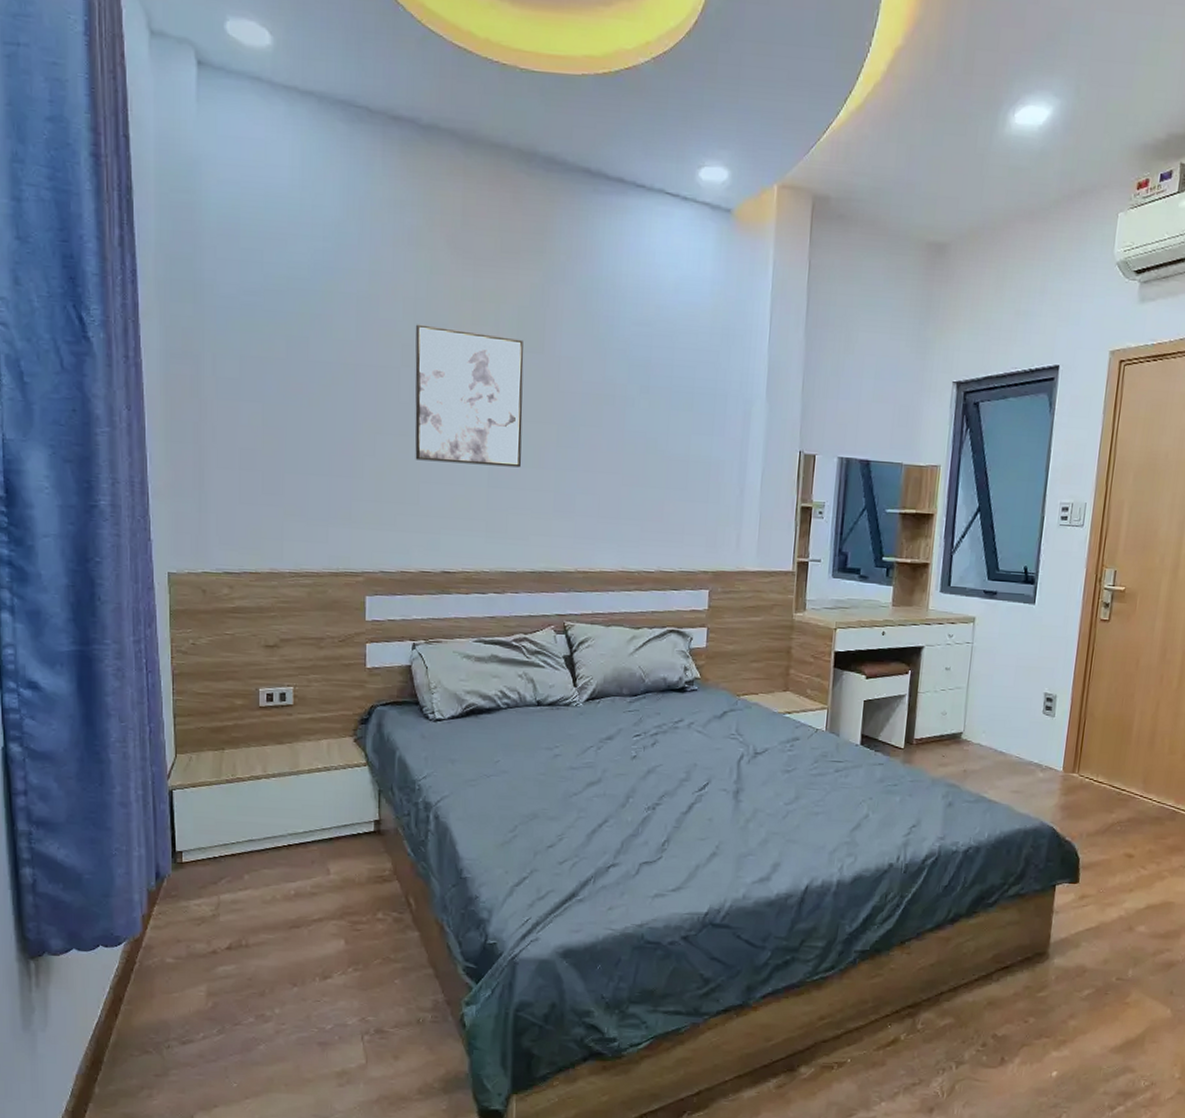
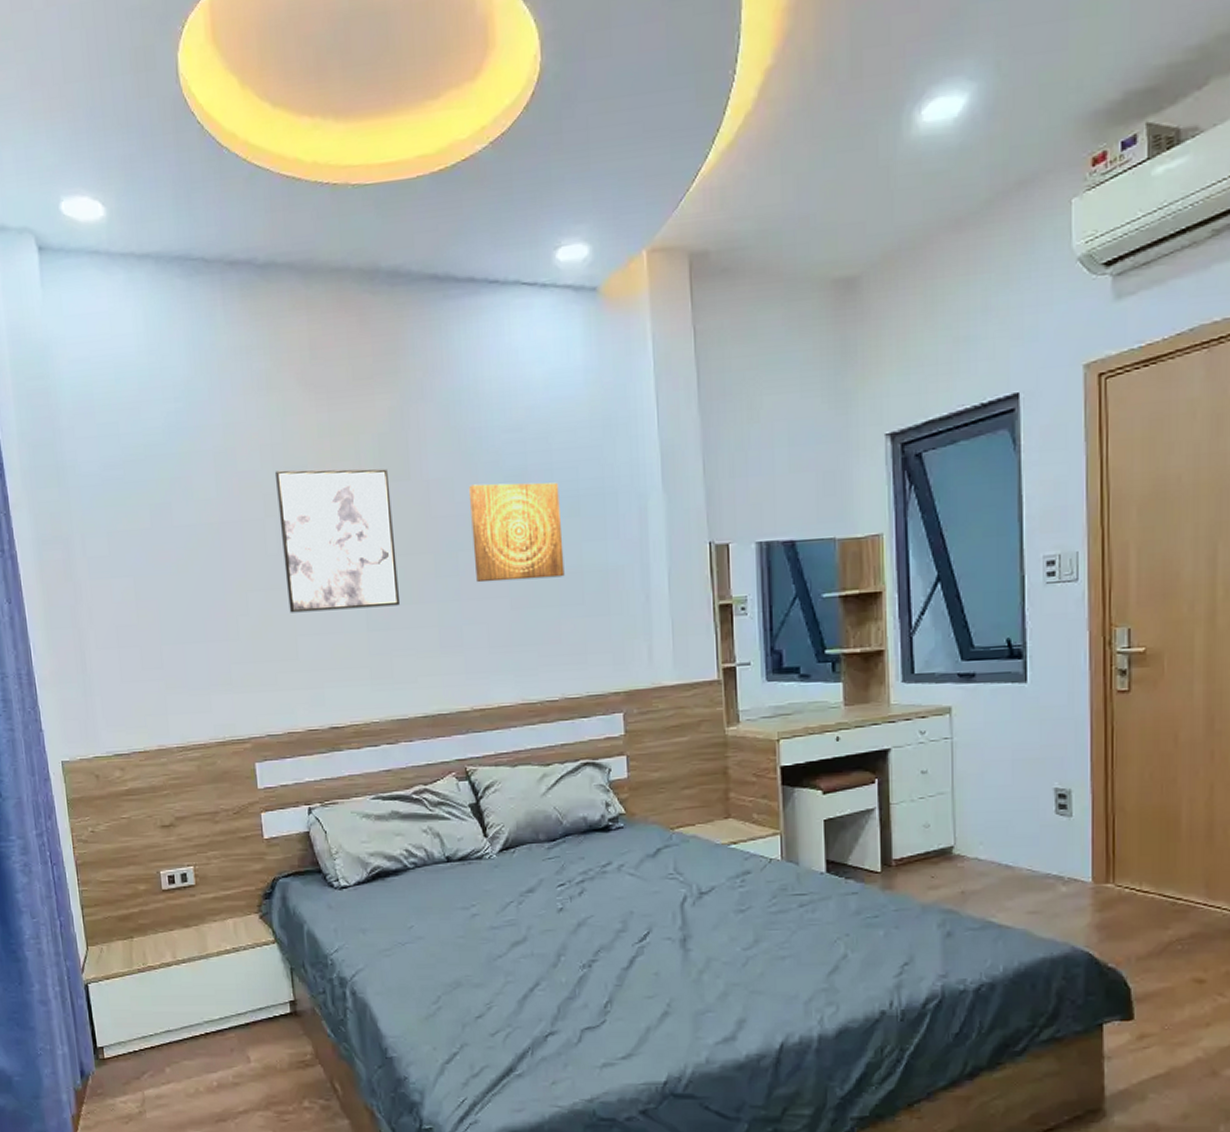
wall art: none [593,367,677,463] -> present [468,482,565,583]

